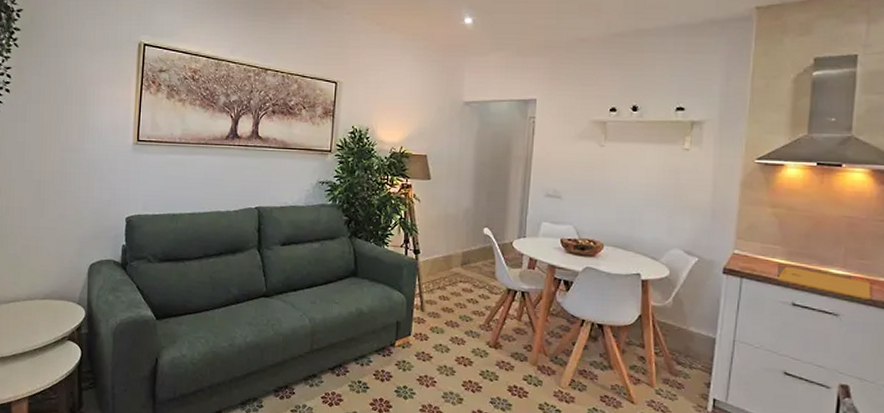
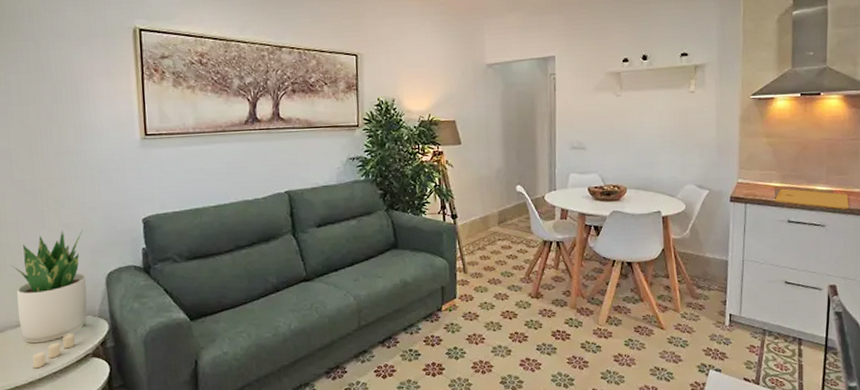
planter: none [12,220,75,320] -> present [12,229,87,344]
candle: none [17,315,56,344] -> present [32,333,75,369]

